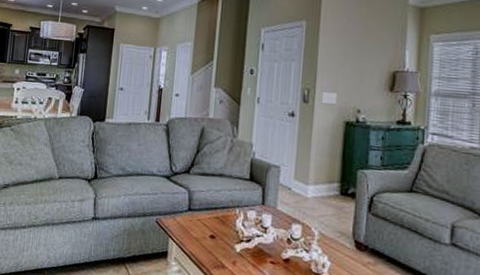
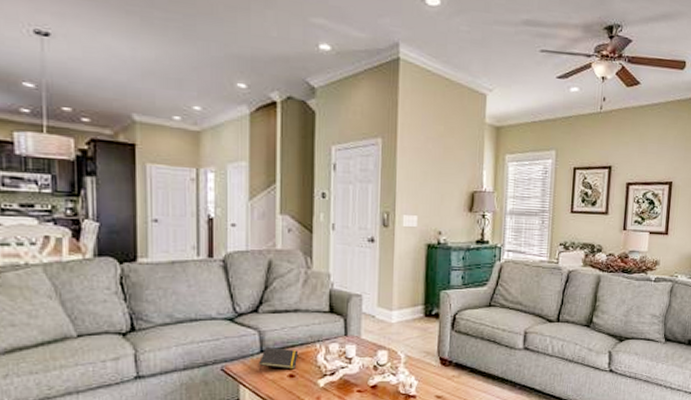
notepad: none [186,205,220,231] -> present [259,346,299,371]

